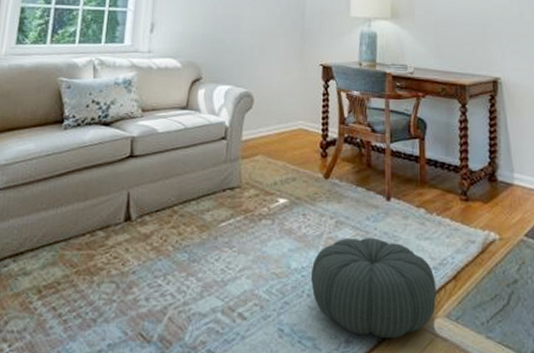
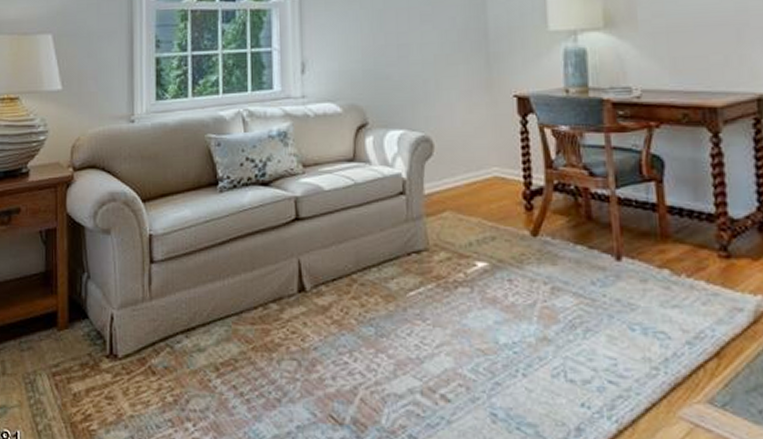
pouf: present [310,237,436,339] -> none [524,305,693,428]

